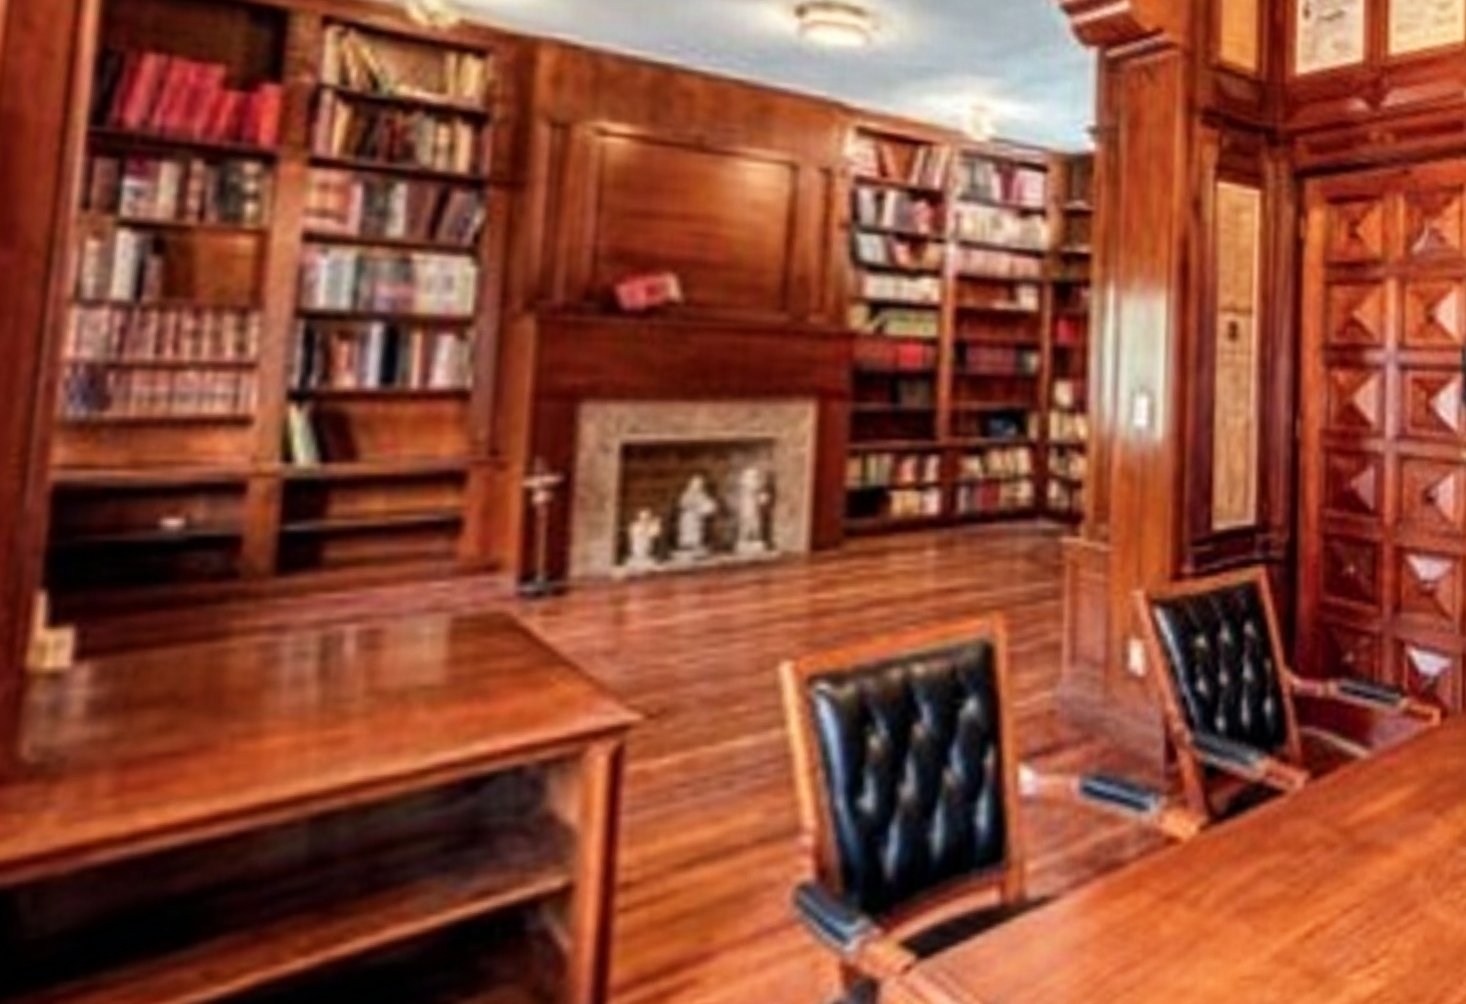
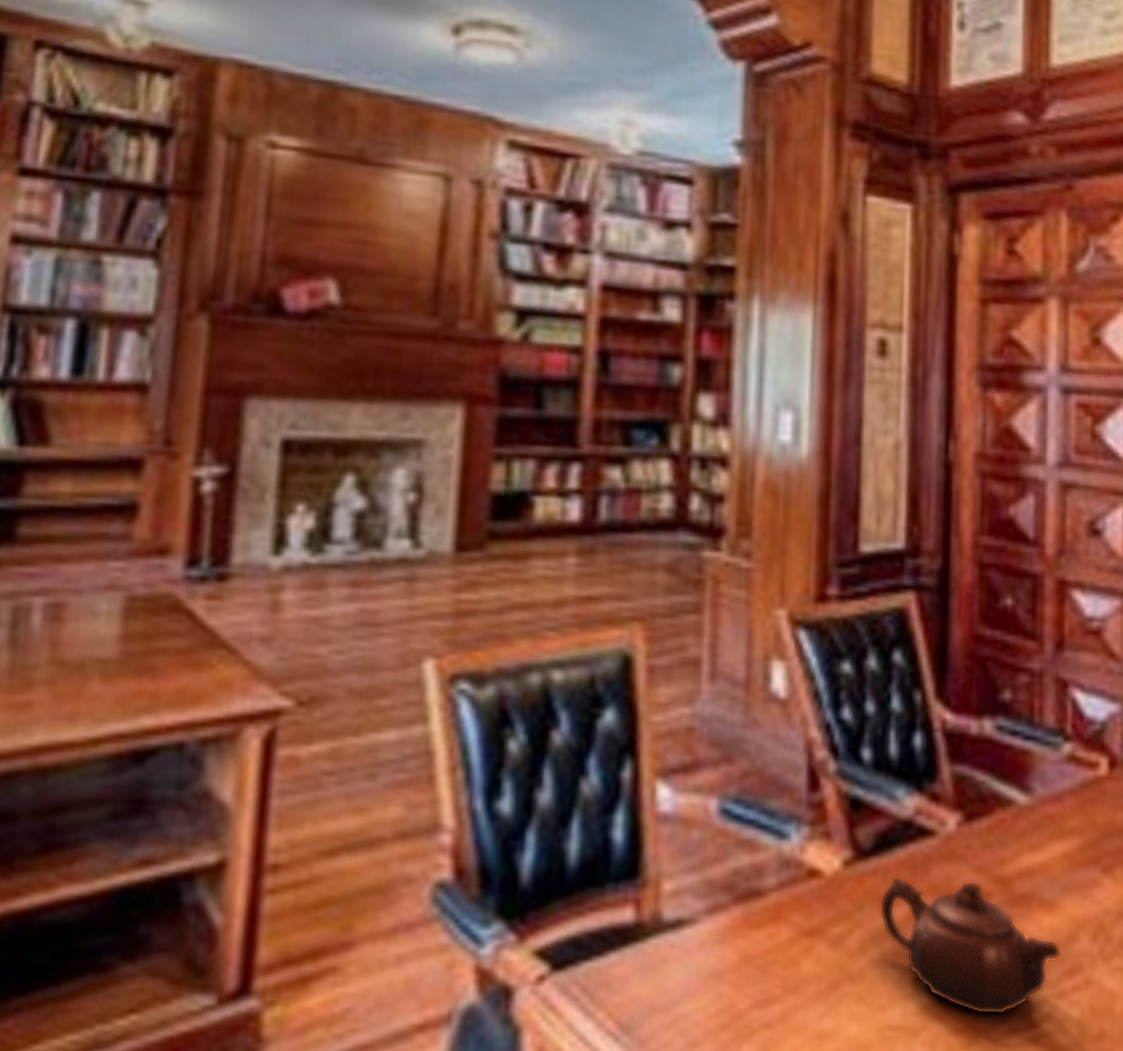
teapot: none [1232,833,1399,958] -> present [878,876,1062,1016]

